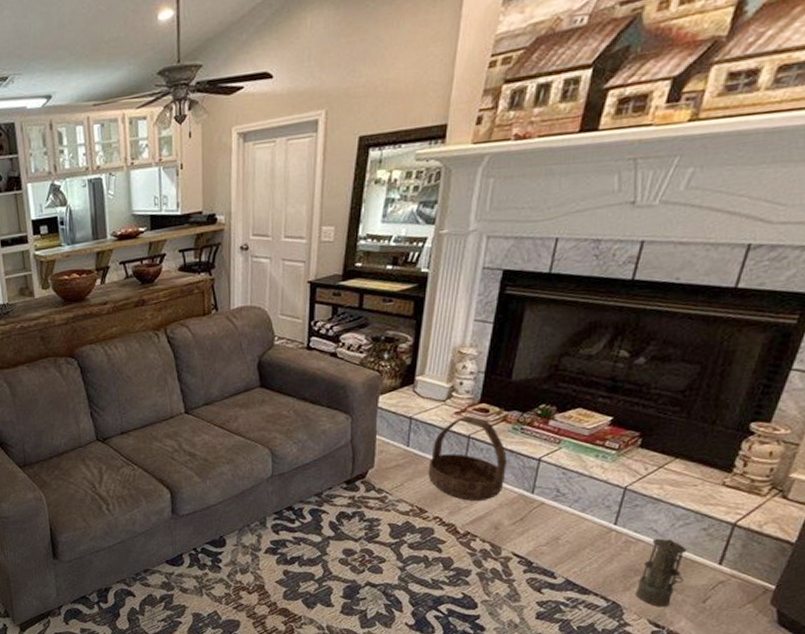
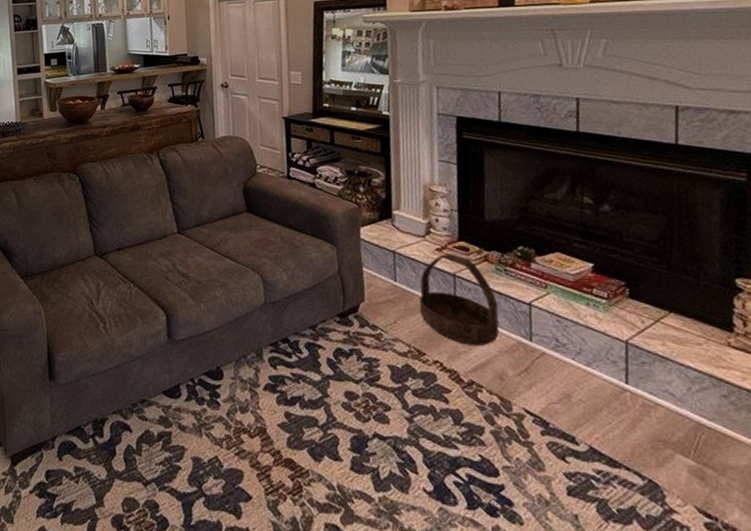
lantern: present [635,538,687,607] -> none [670,403,722,492]

